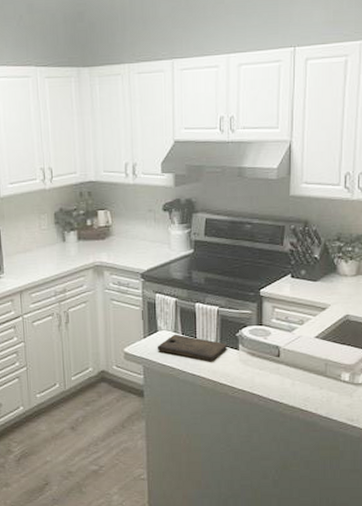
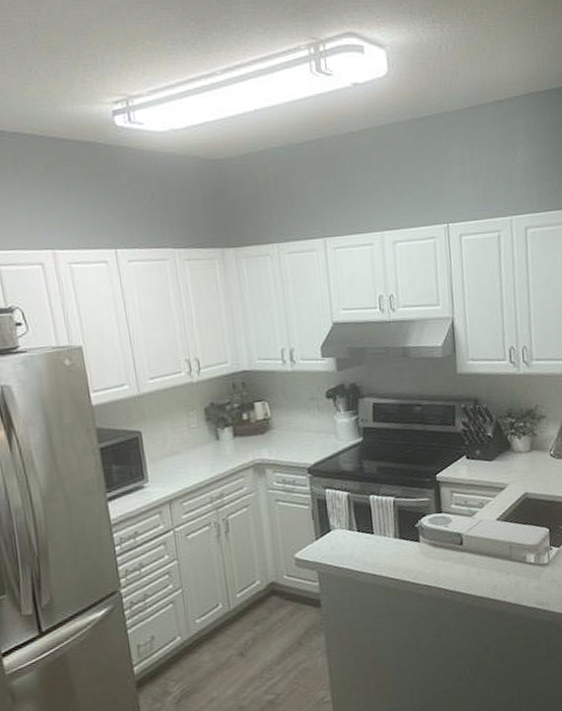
cutting board: present [157,334,228,361] -> none [331,531,408,558]

